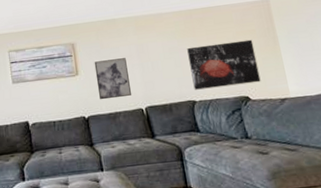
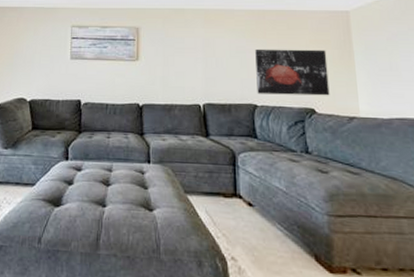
wall art: present [94,58,132,100] -> none [156,49,192,90]

